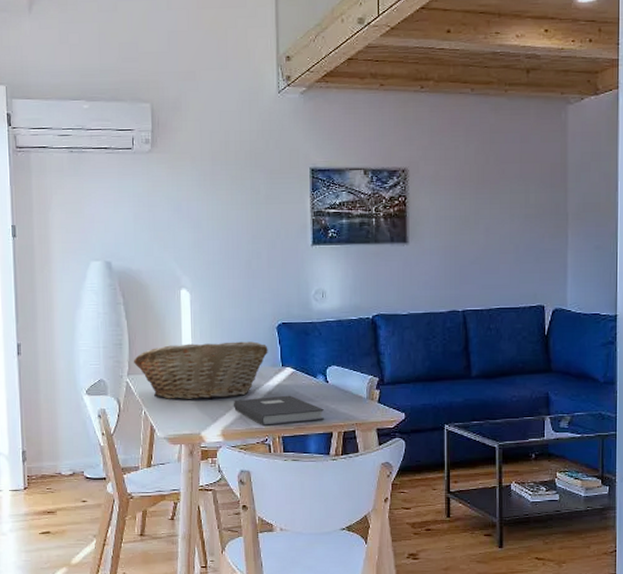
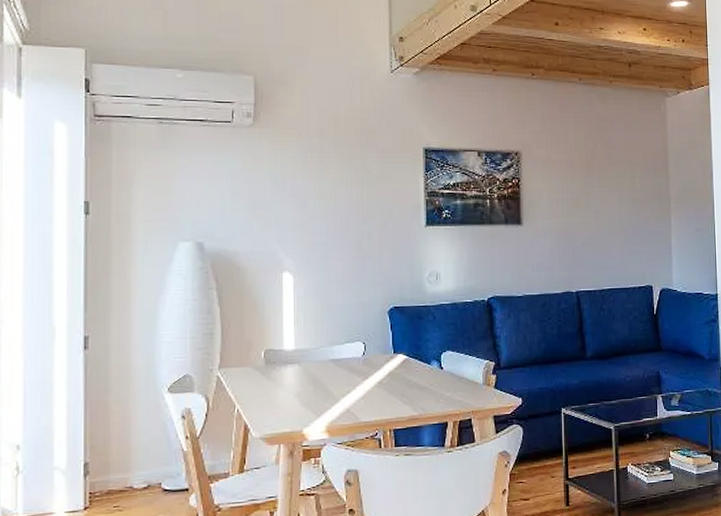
fruit basket: present [133,341,268,400] -> none [225,327,379,394]
book: present [233,395,325,426] -> none [339,384,440,419]

